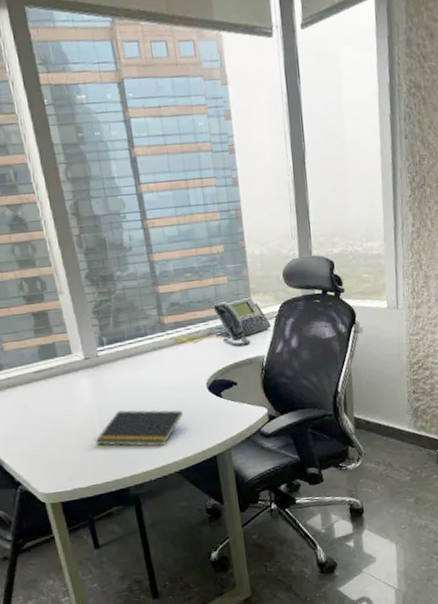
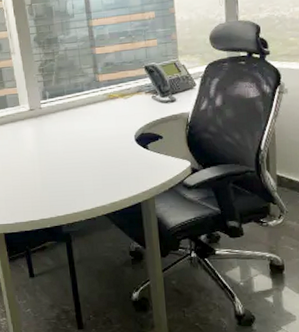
notepad: present [95,409,183,447] -> none [35,155,112,191]

